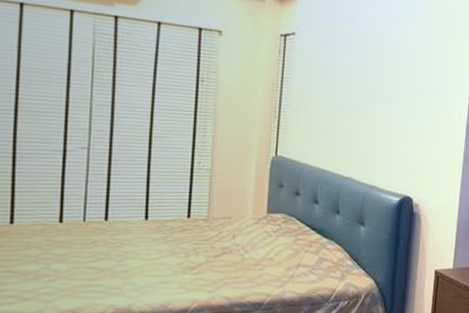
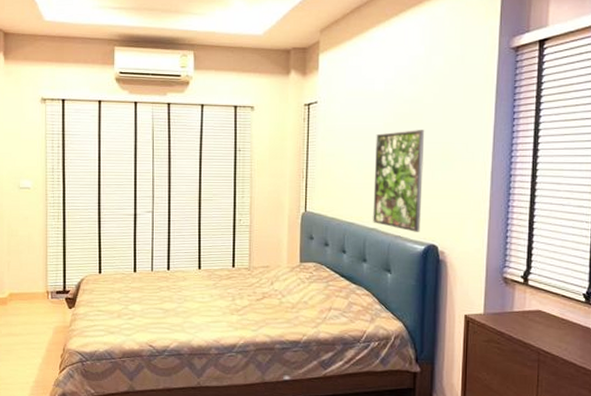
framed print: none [348,73,406,183] -> present [373,130,425,232]

